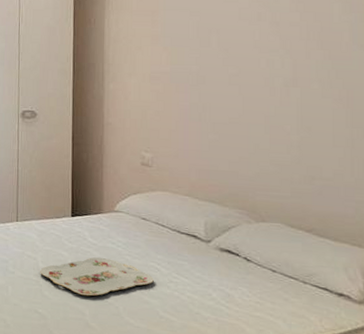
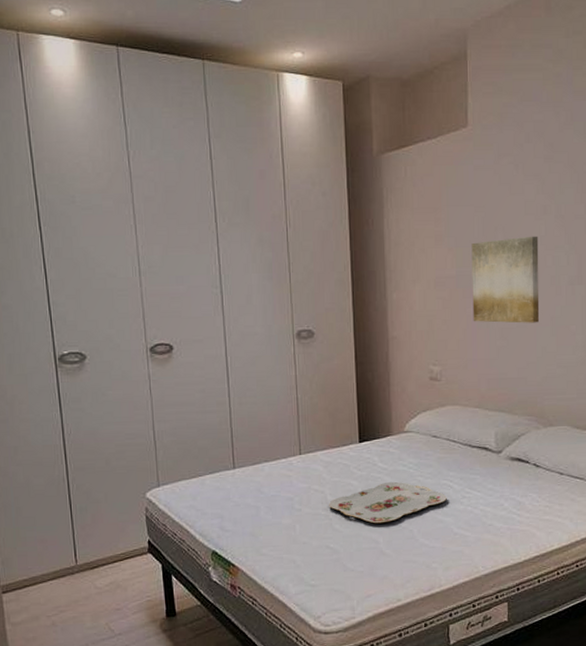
wall art: none [185,39,253,120] -> present [471,236,540,323]

